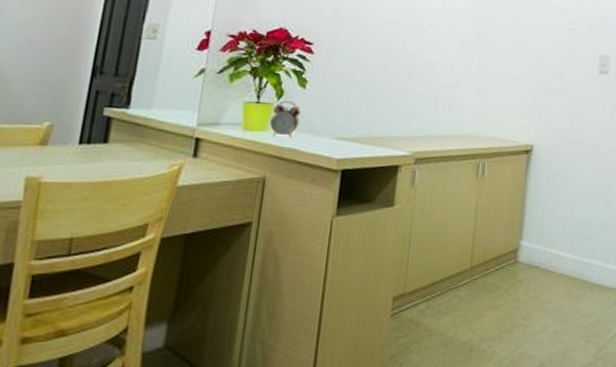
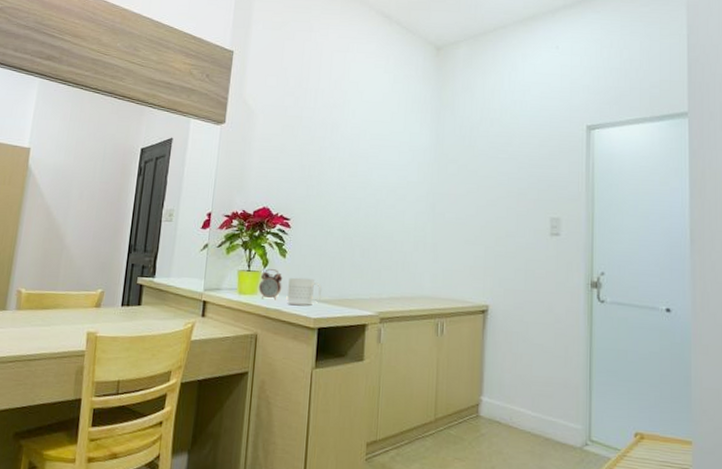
mug: none [305,111,348,145] -> present [287,277,322,306]

